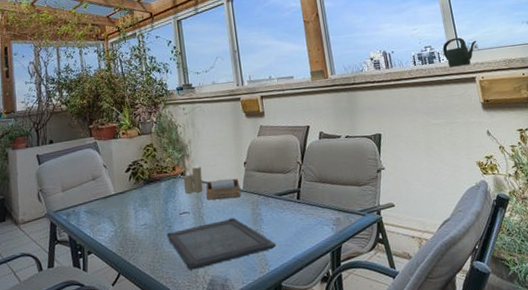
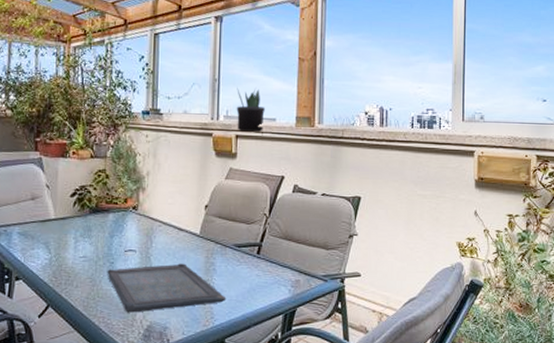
candle: present [183,164,203,194] -> none [133,199,156,230]
napkin holder: present [206,178,241,201] -> none [158,220,197,243]
planter: none [255,52,284,92] -> present [236,87,265,132]
watering can: present [442,37,477,67] -> none [446,104,485,137]

